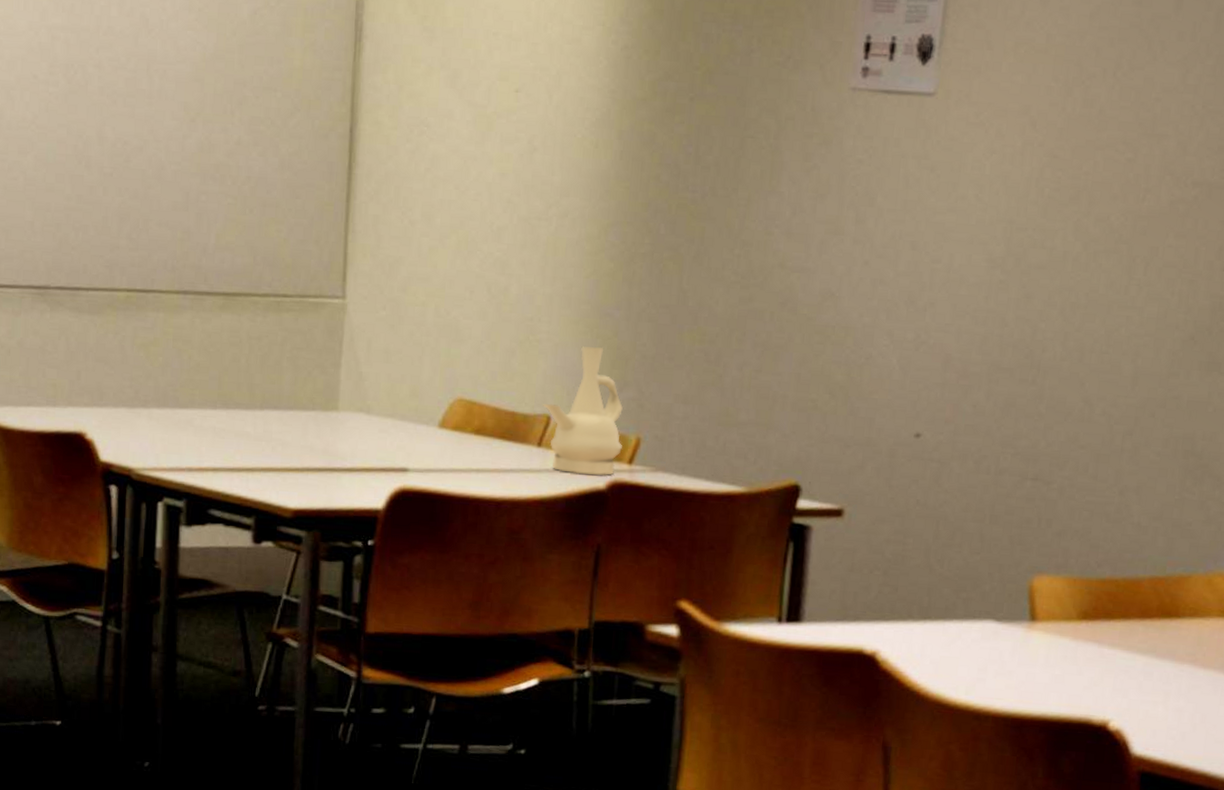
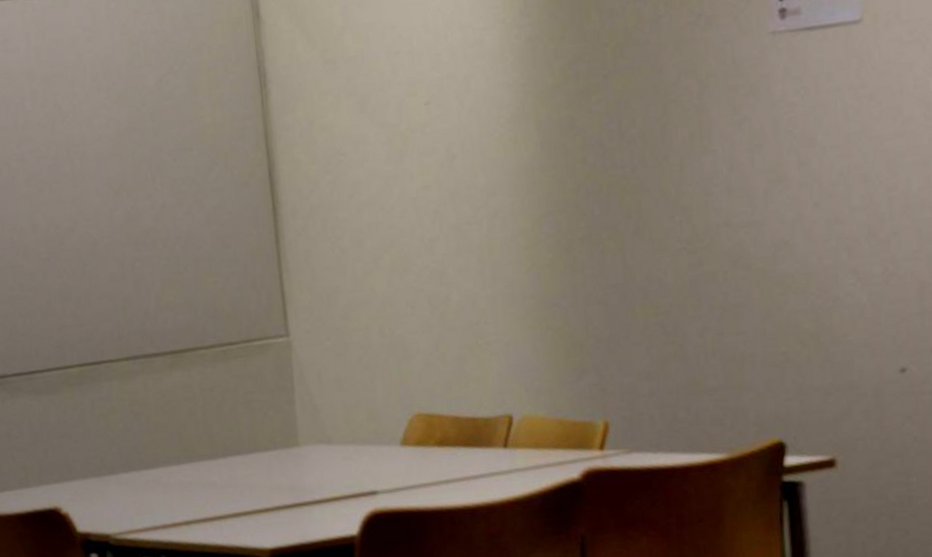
coffeepot: present [542,346,623,476] -> none [501,339,591,469]

